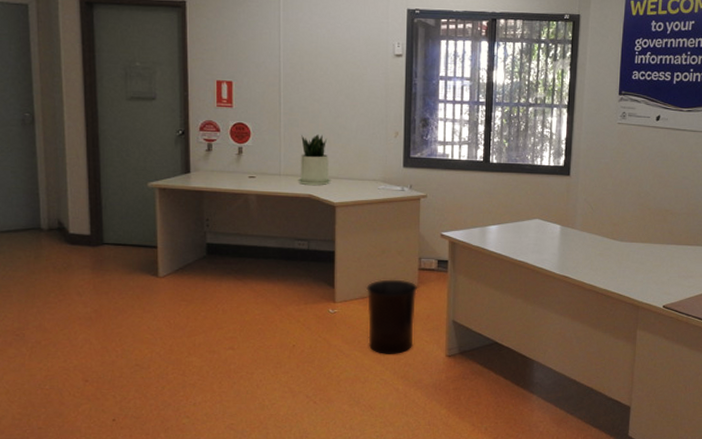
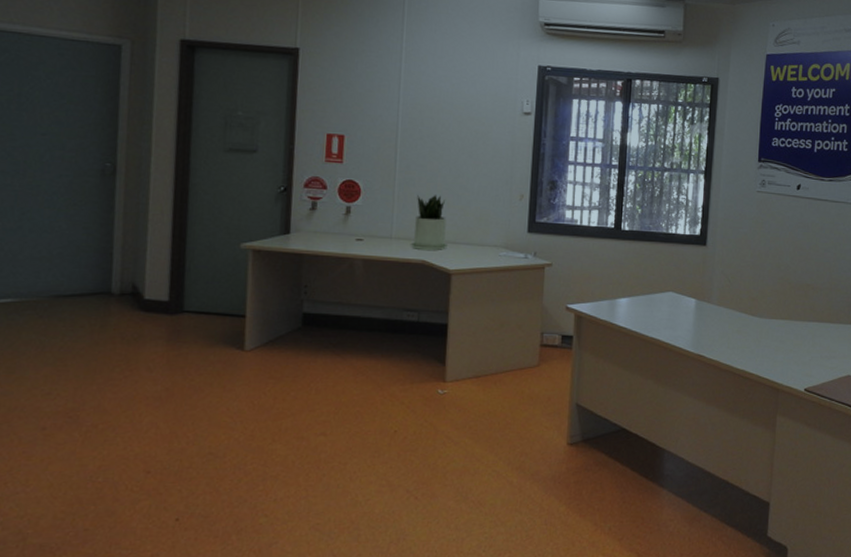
waste bin: present [365,279,418,354] -> none [480,356,539,442]

